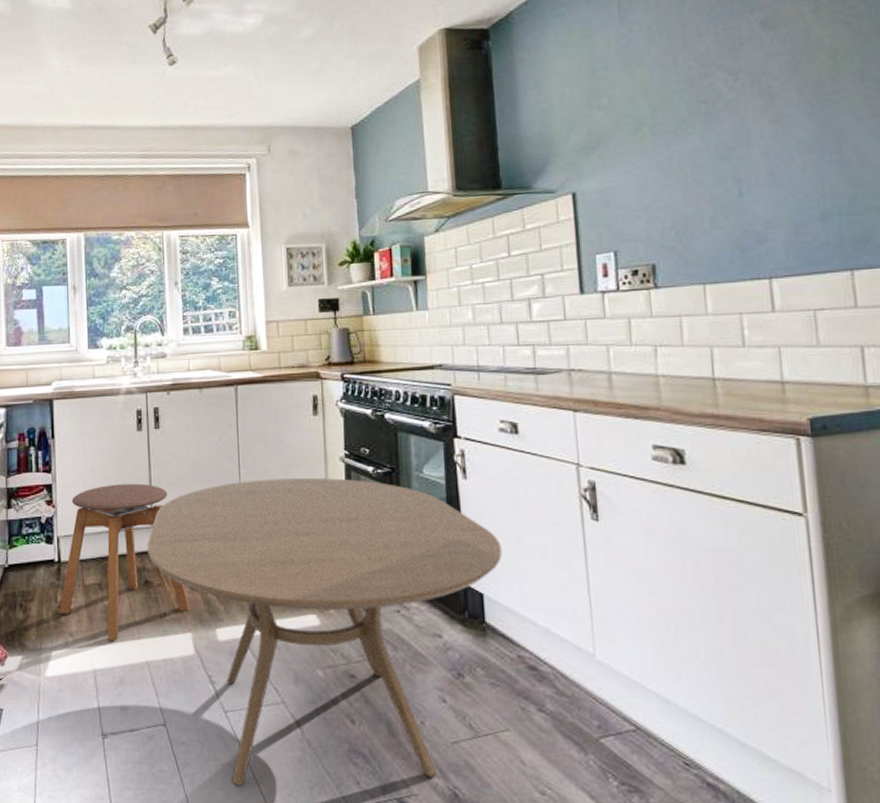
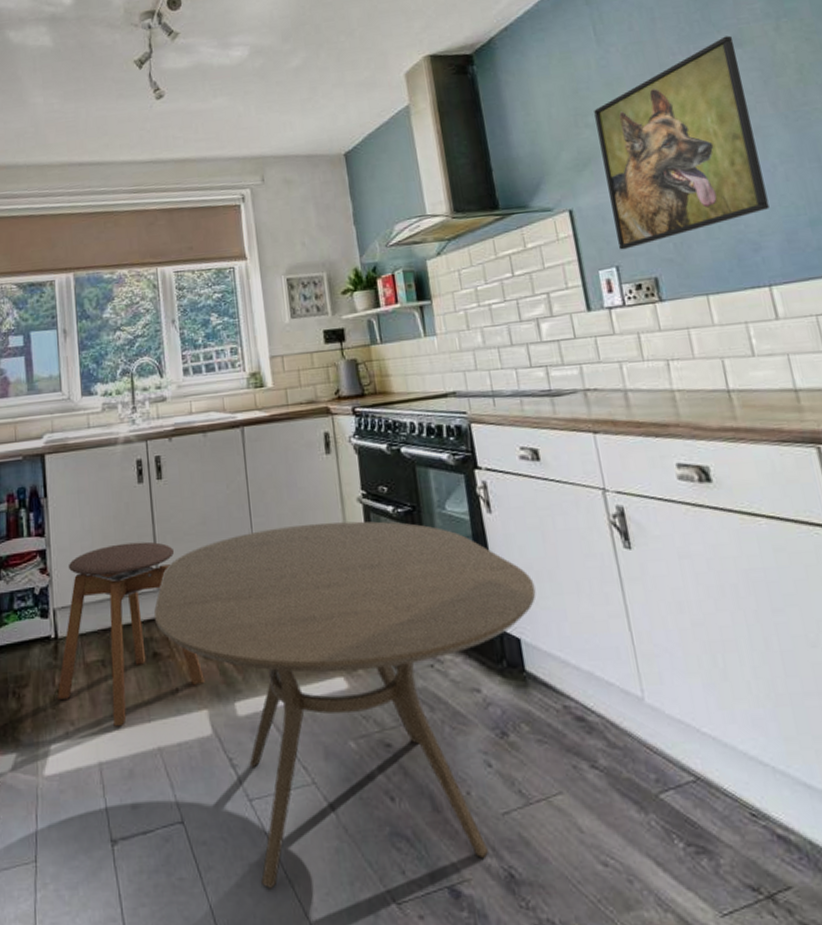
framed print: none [609,16,781,235] -> present [594,35,770,250]

